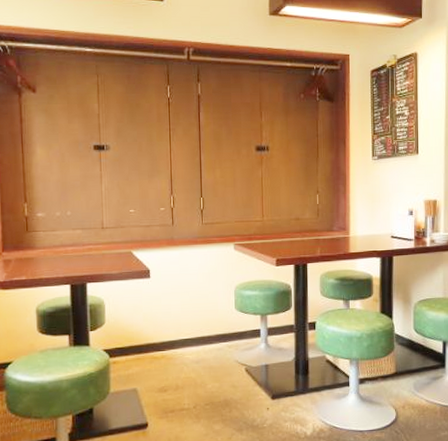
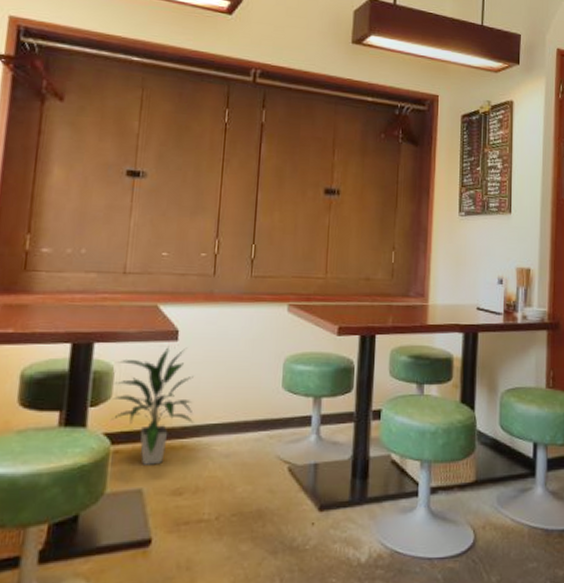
indoor plant: none [105,282,170,371] -> present [110,345,194,465]

